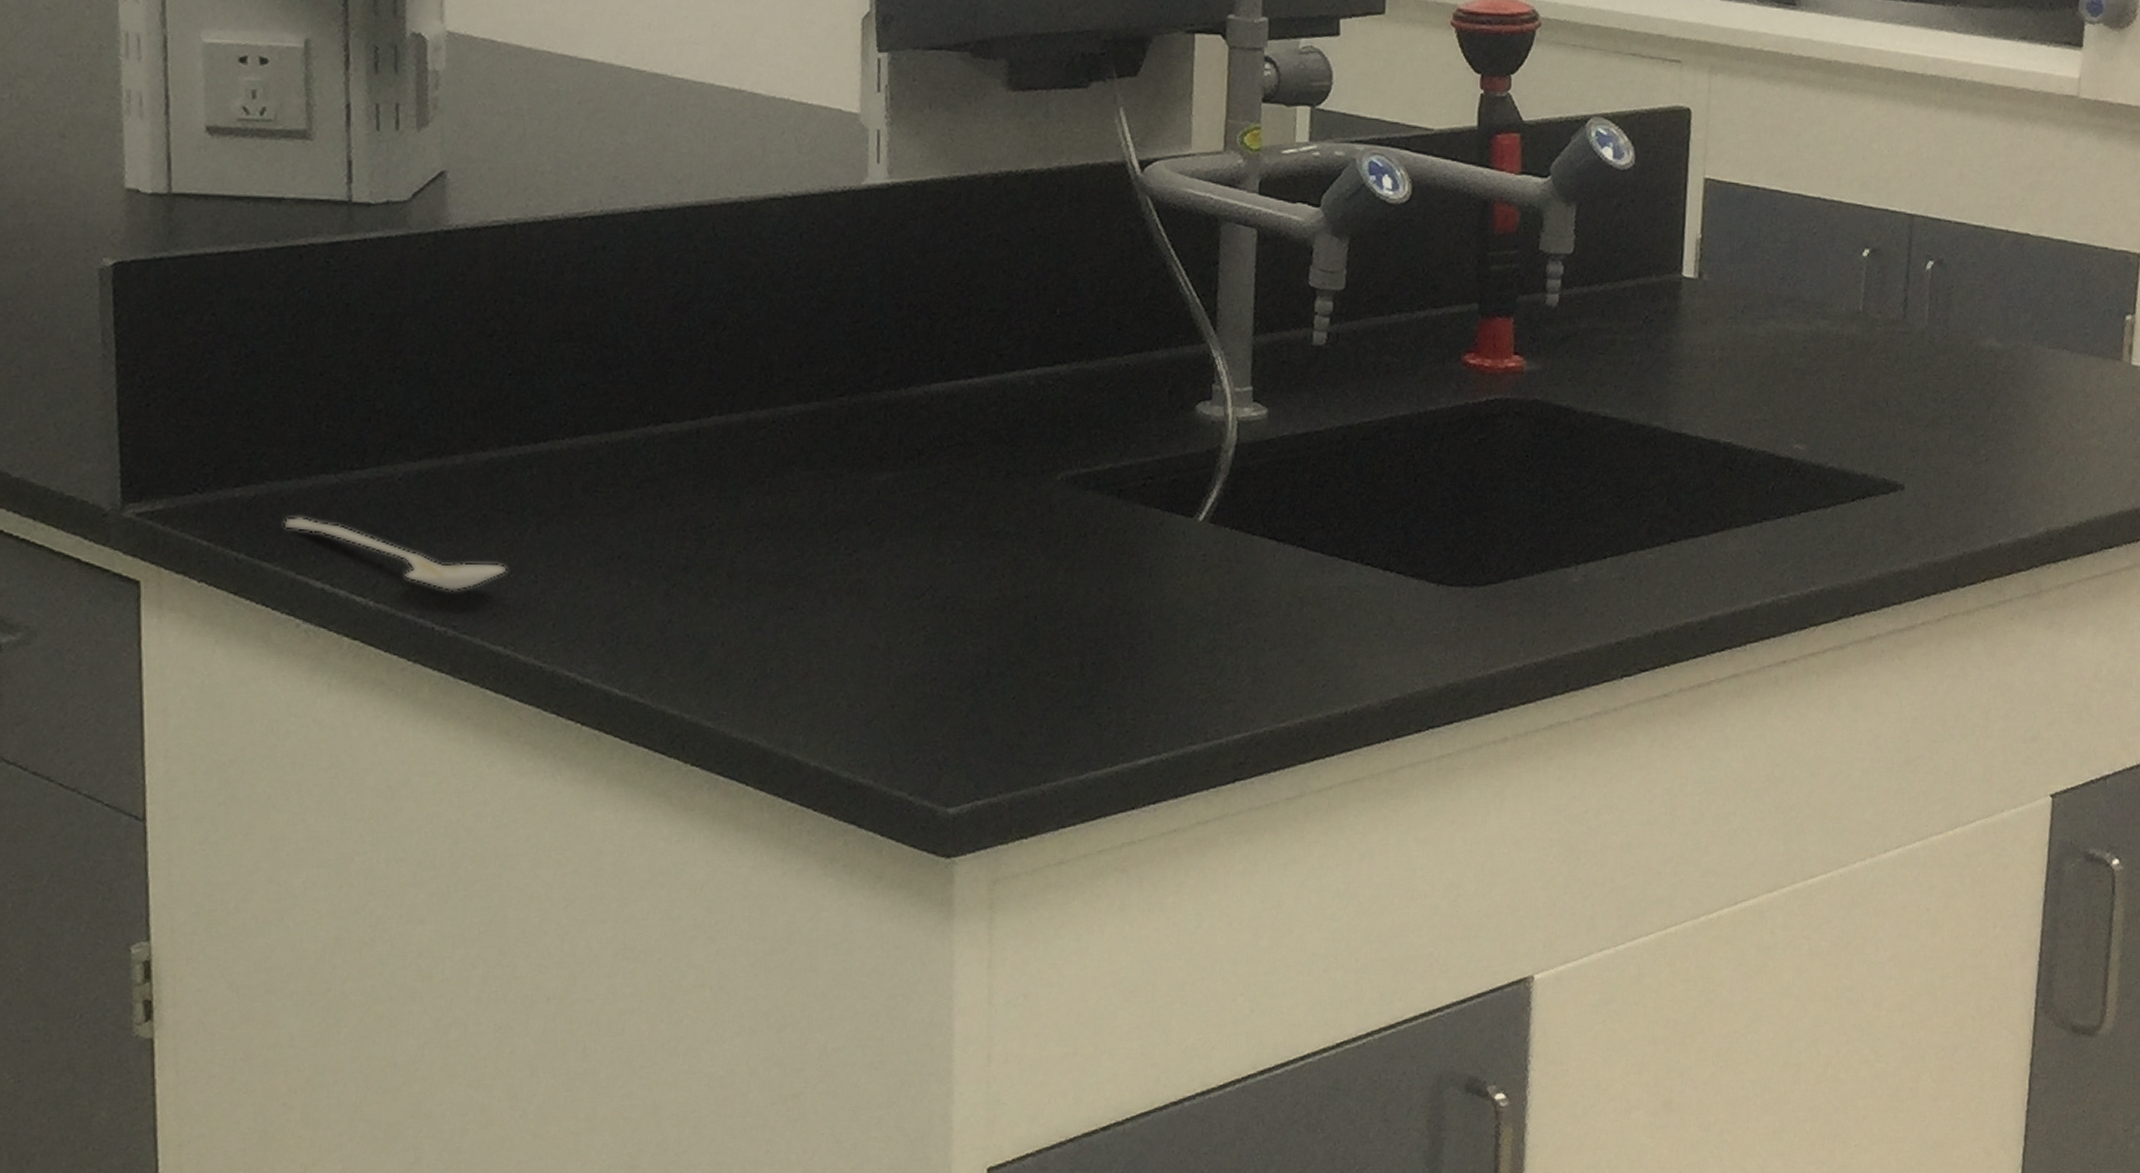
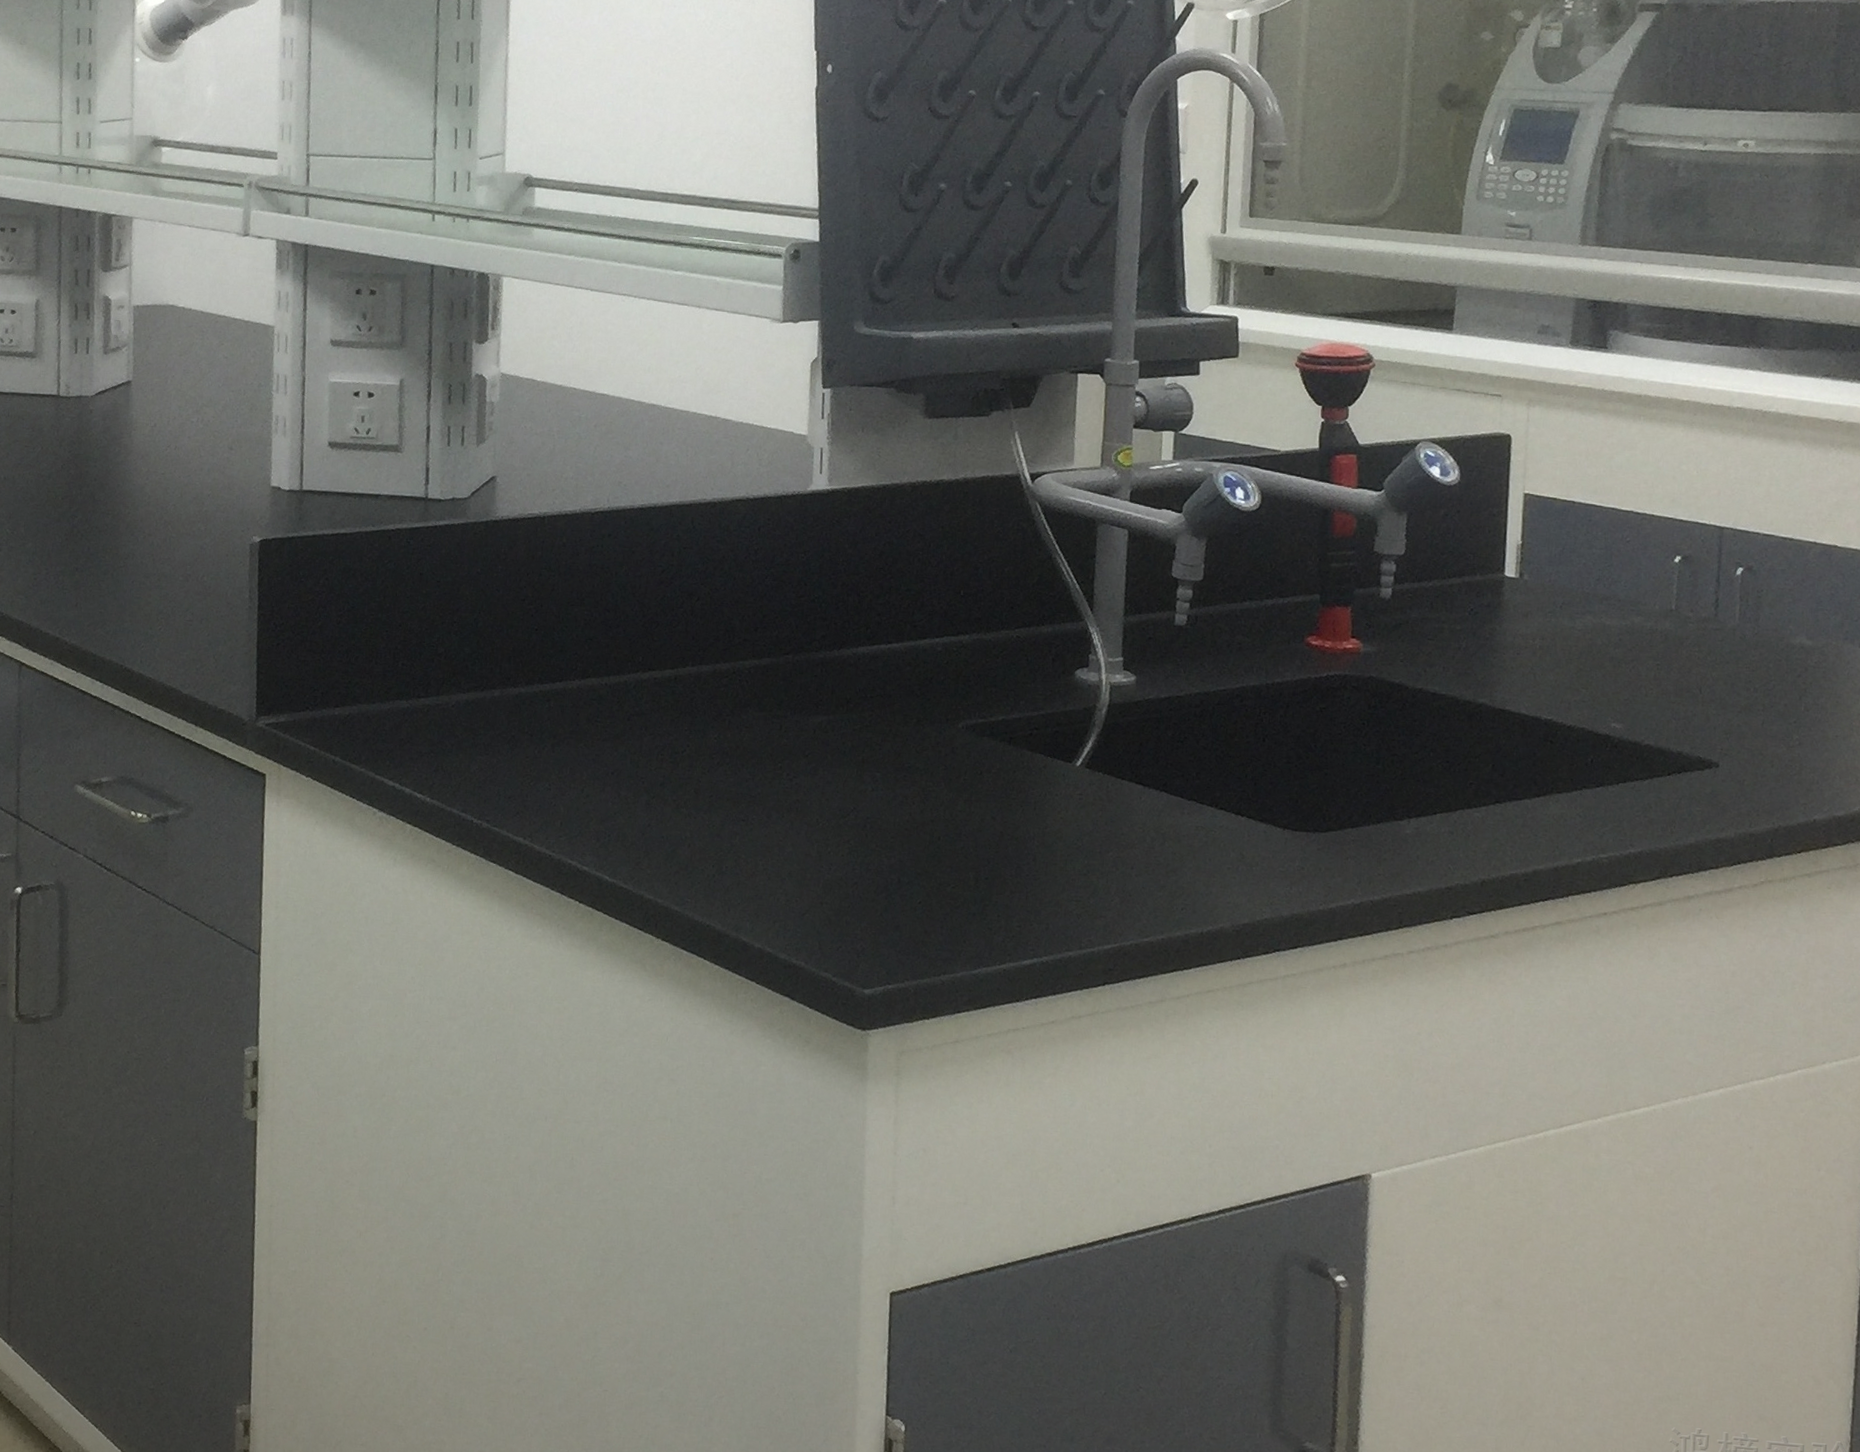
stirrer: present [284,516,507,592] -> none [368,731,529,794]

